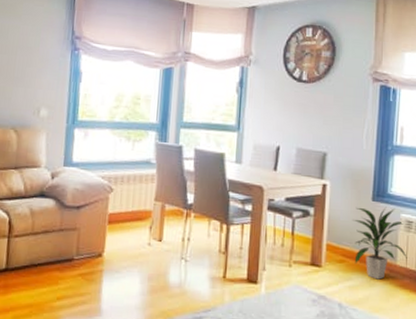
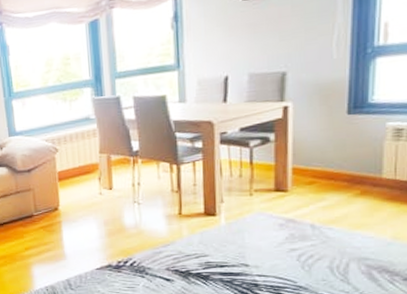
indoor plant: present [353,206,407,280] -> none [323,117,396,196]

